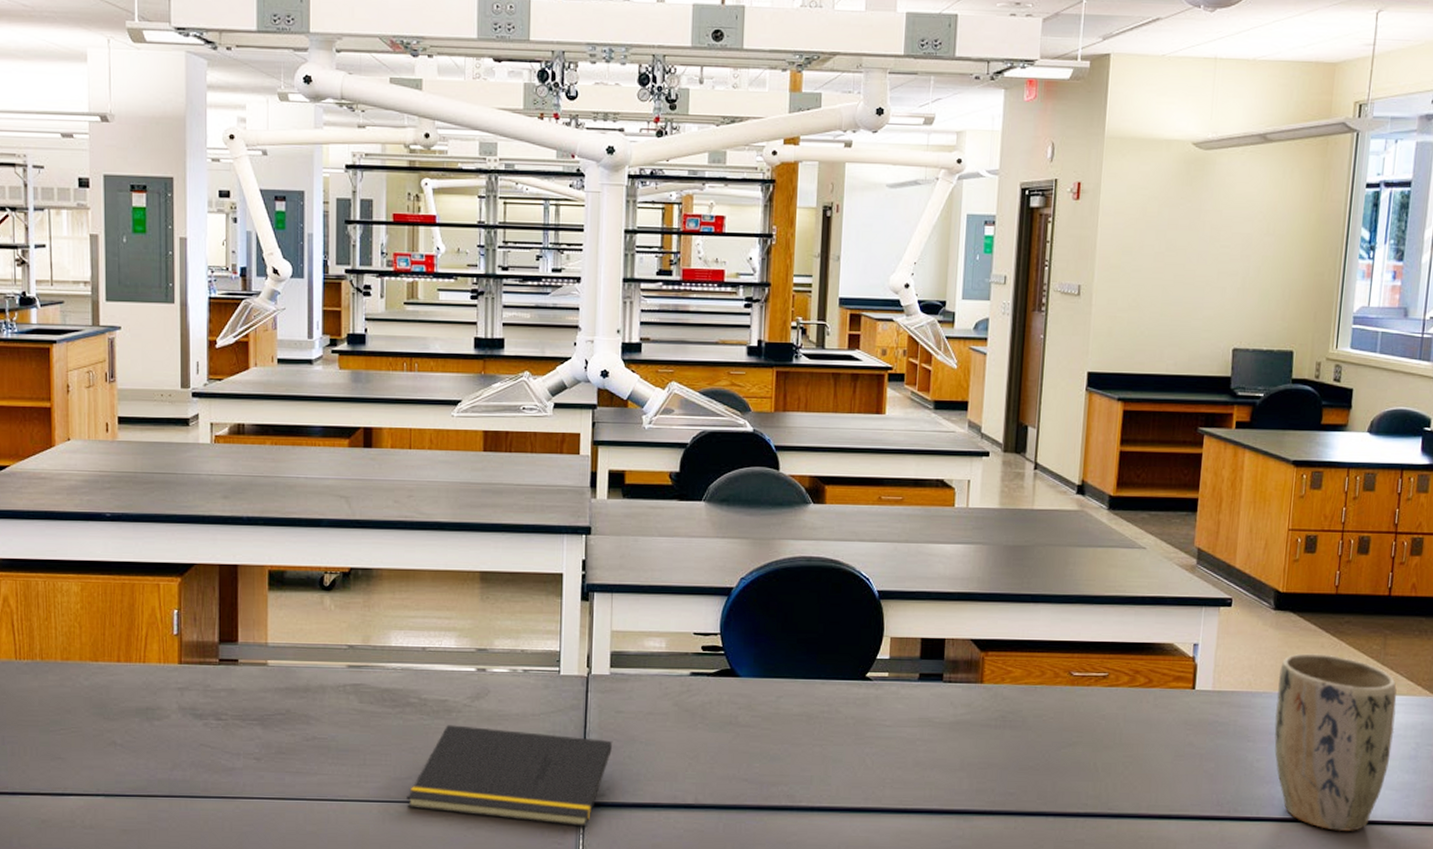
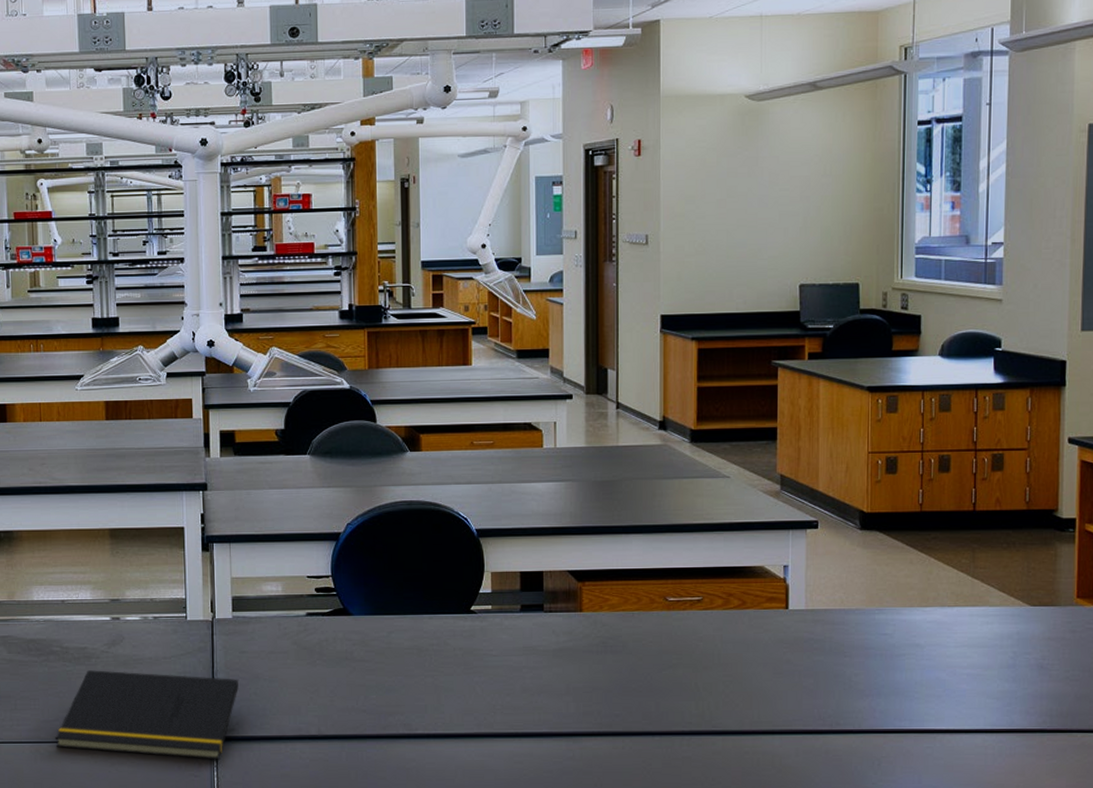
plant pot: present [1274,653,1397,832] -> none [869,570,991,741]

